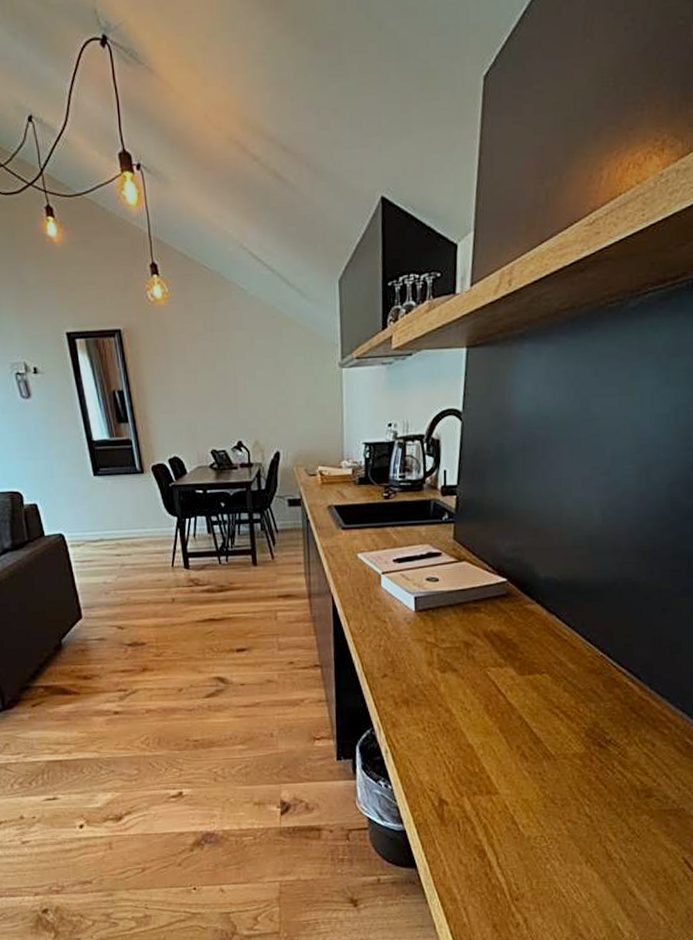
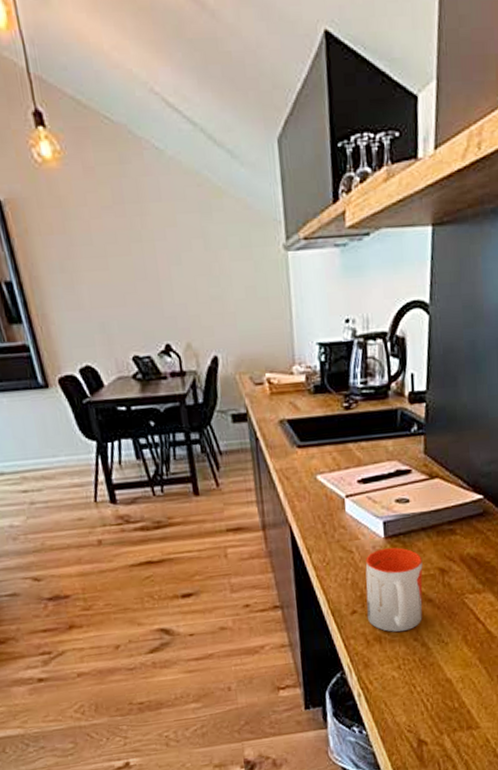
mug: none [396,620,449,697] -> present [365,547,423,632]

